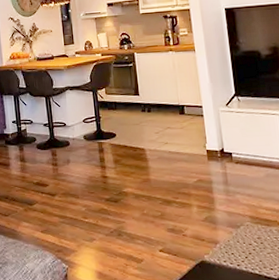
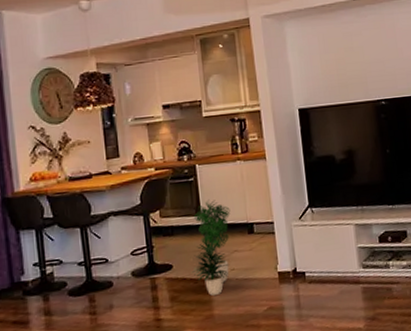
potted plant: none [131,82,164,163] -> present [191,199,231,296]

